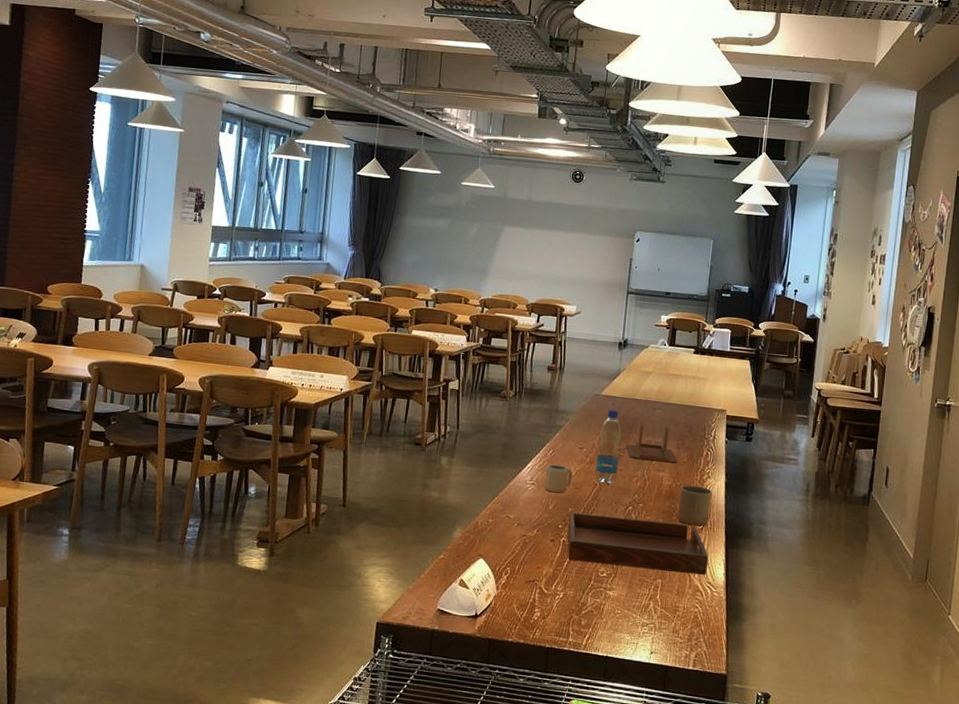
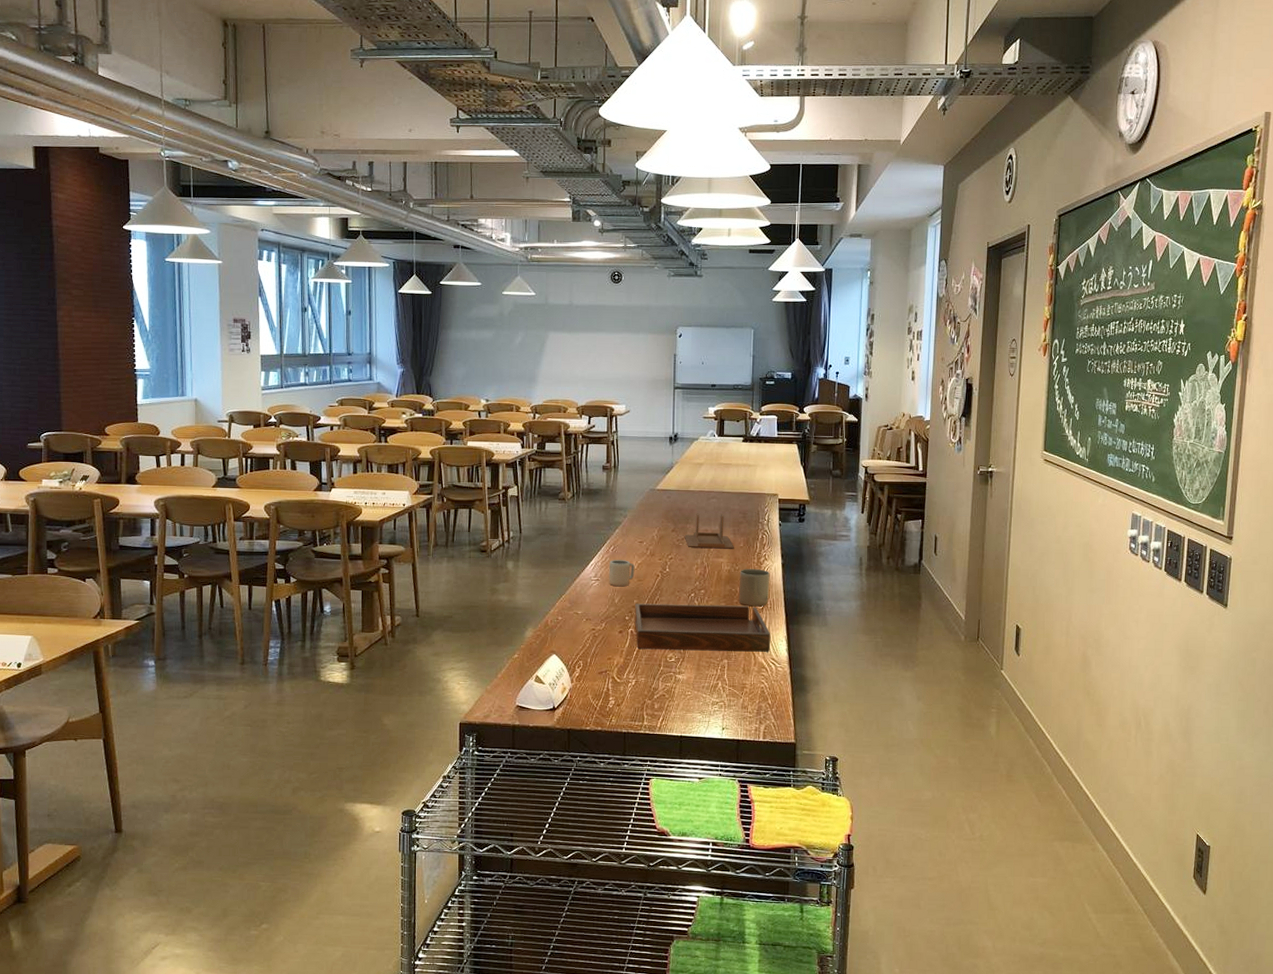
bottle: present [595,409,622,484] -> none [656,503,679,574]

